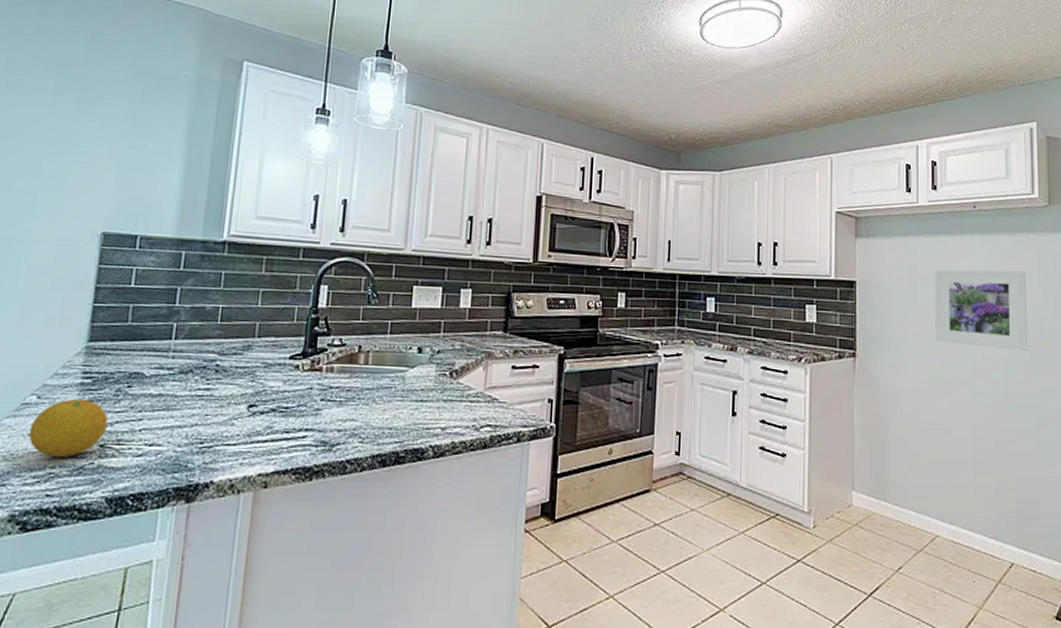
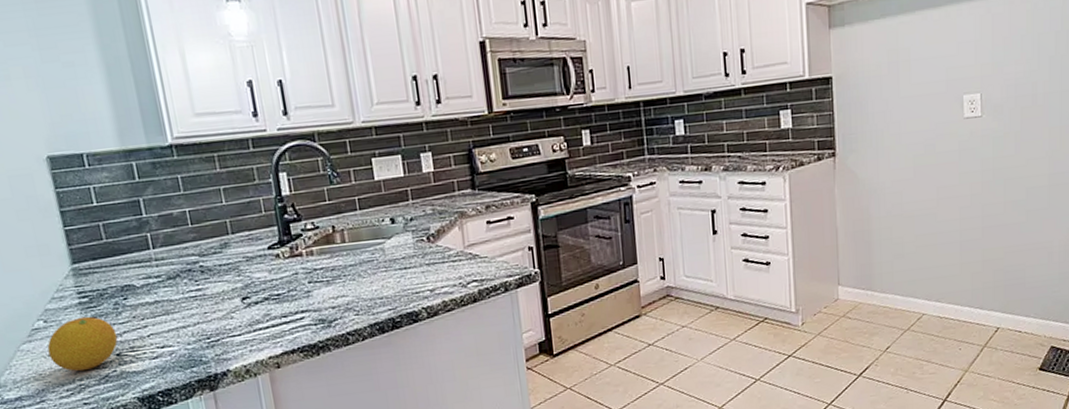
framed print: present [935,269,1028,351] -> none [918,34,1019,127]

